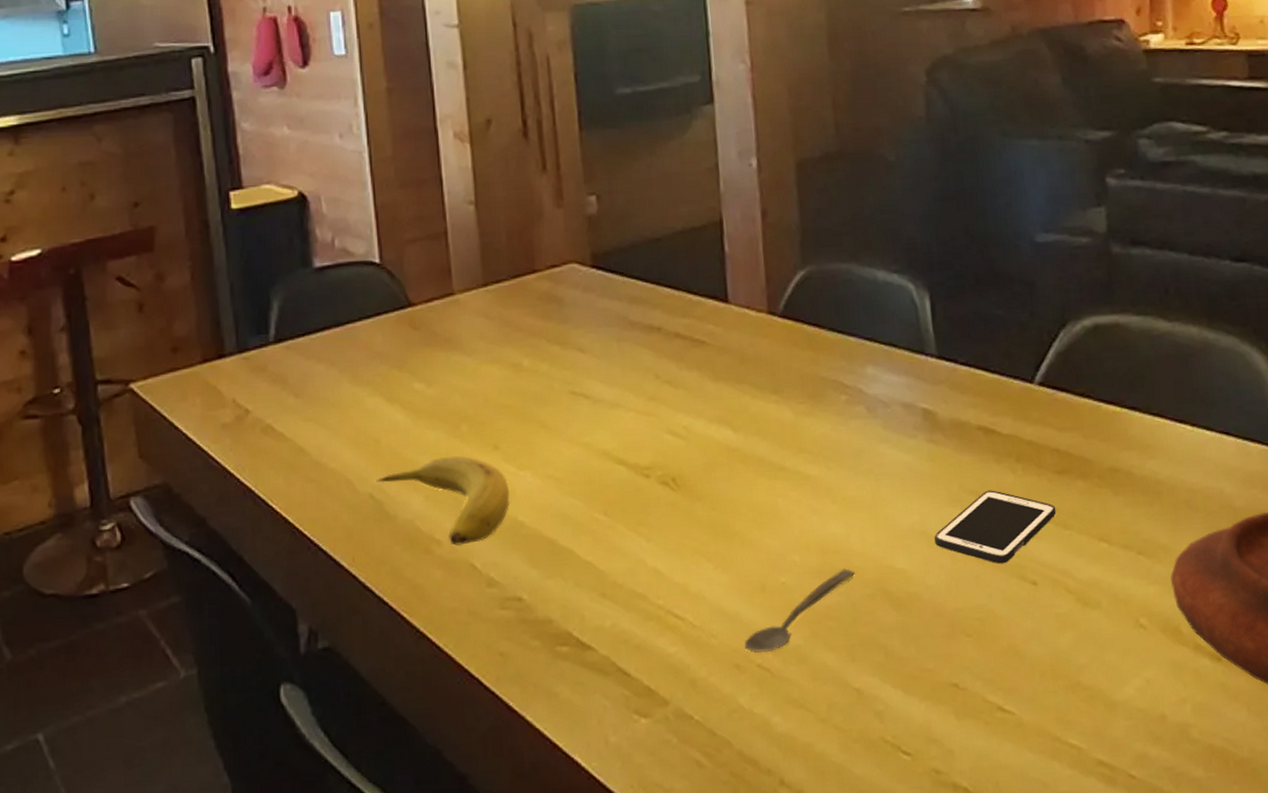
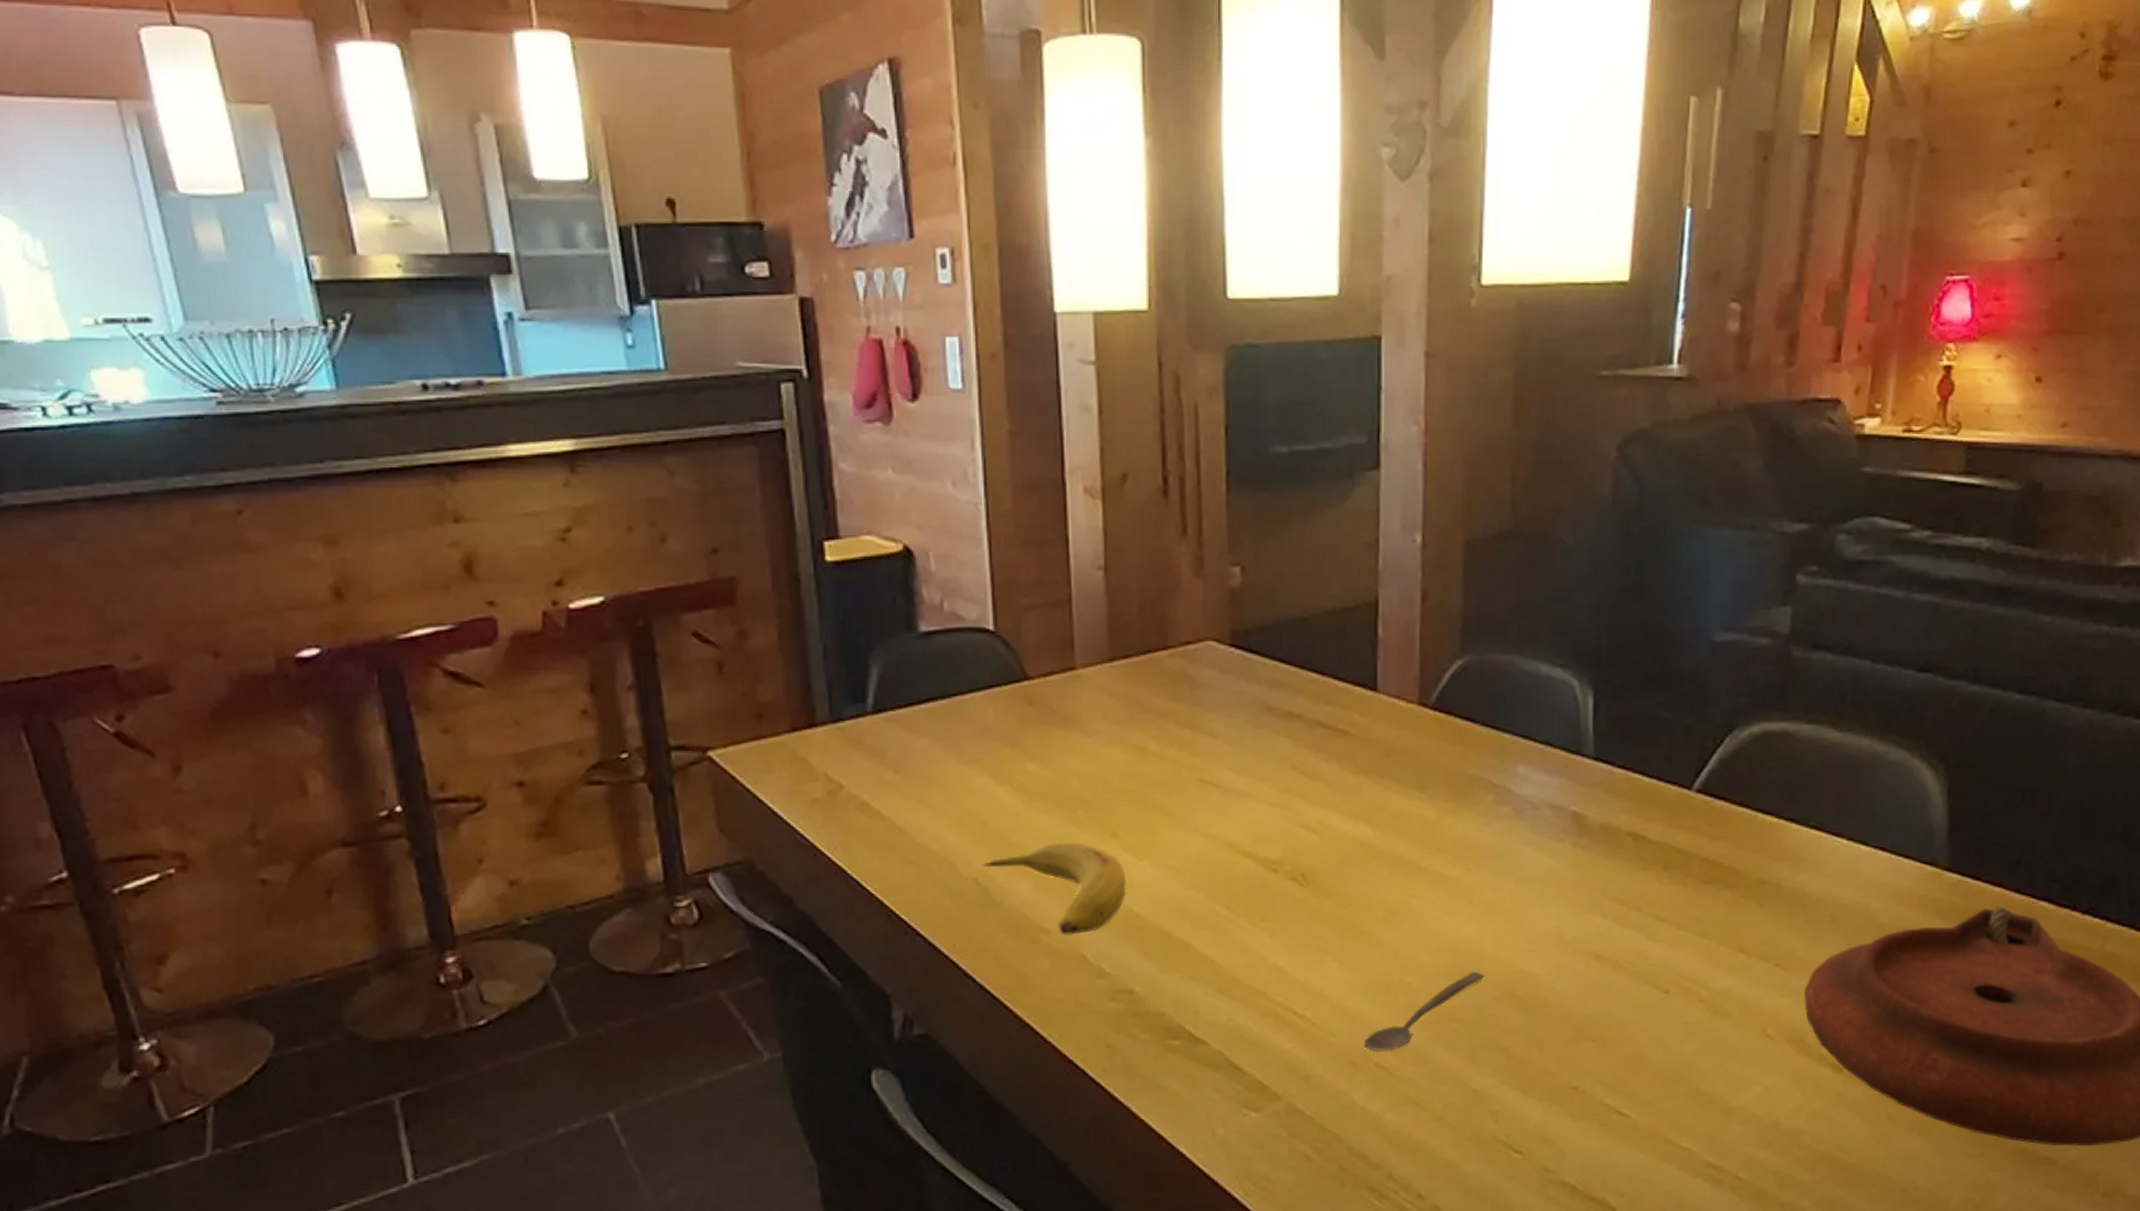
cell phone: present [934,490,1057,564] -> none [1570,897,1698,972]

